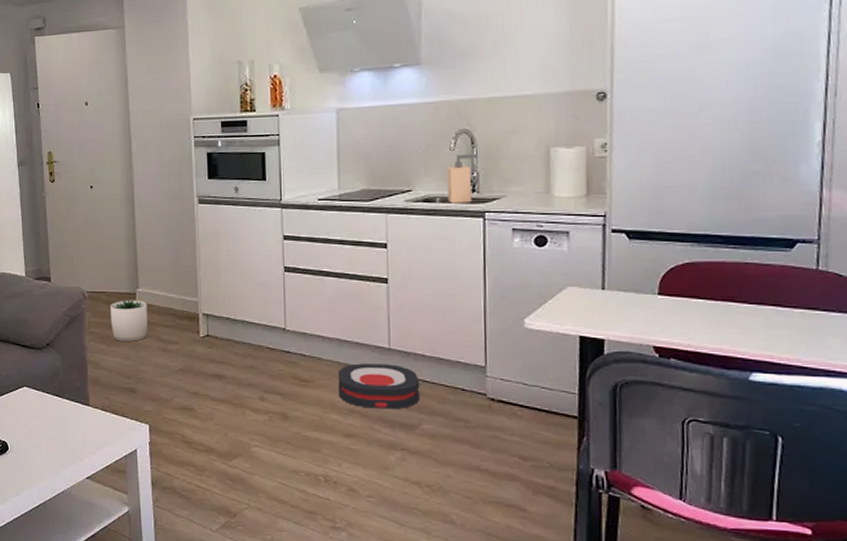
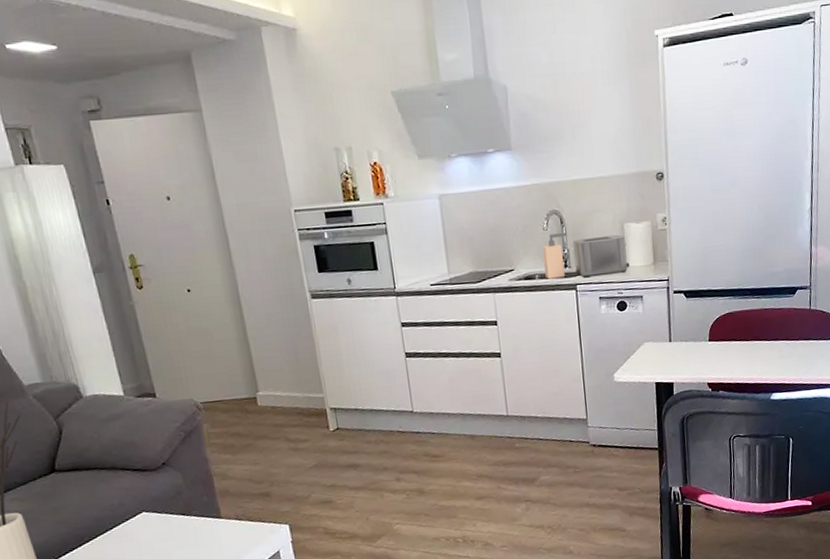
planter: present [110,300,148,342] -> none [230,404,275,449]
robot vacuum: present [337,363,420,410] -> none [464,429,537,472]
toaster: none [484,159,555,205] -> present [572,234,630,278]

